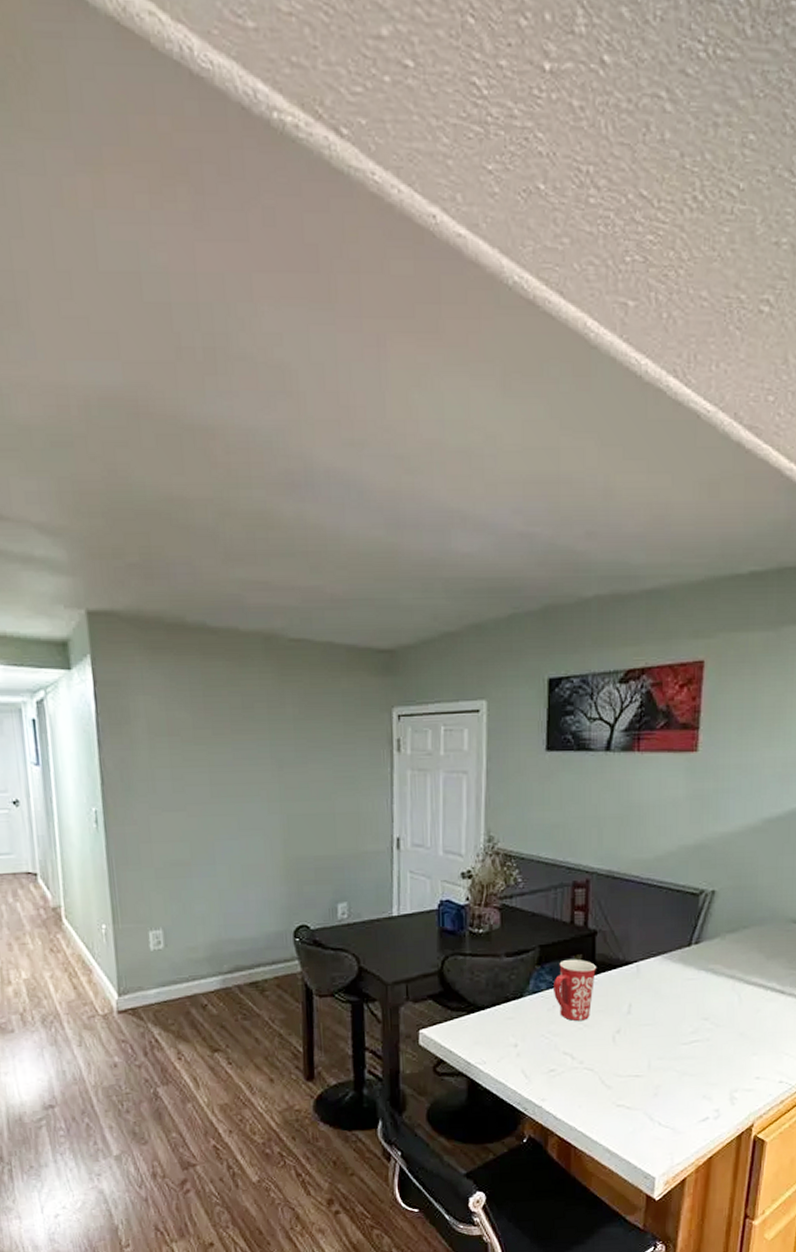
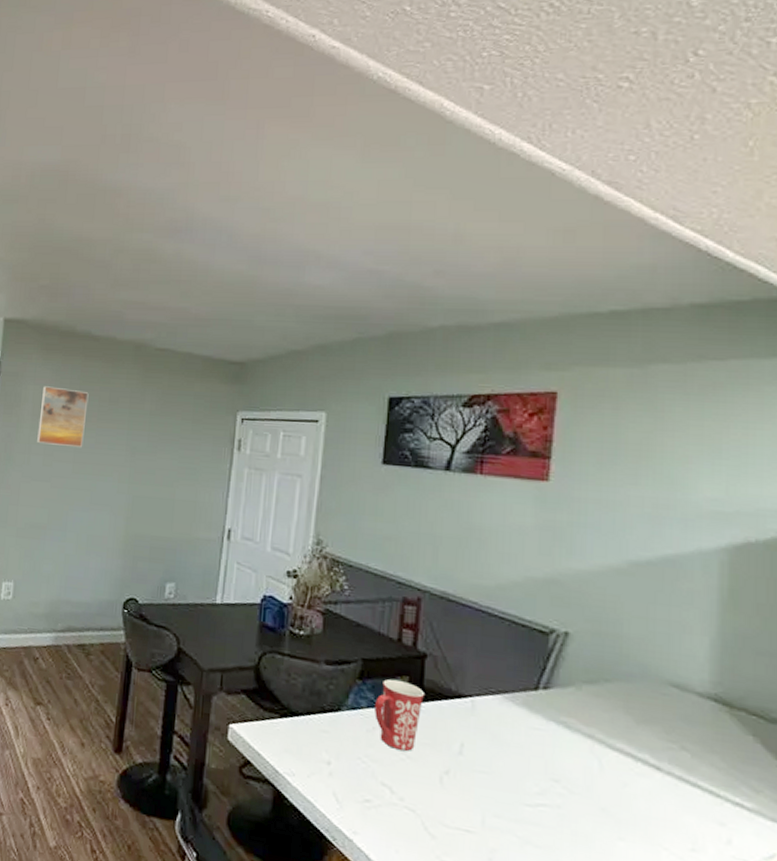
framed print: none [156,695,219,767] -> present [37,386,89,448]

